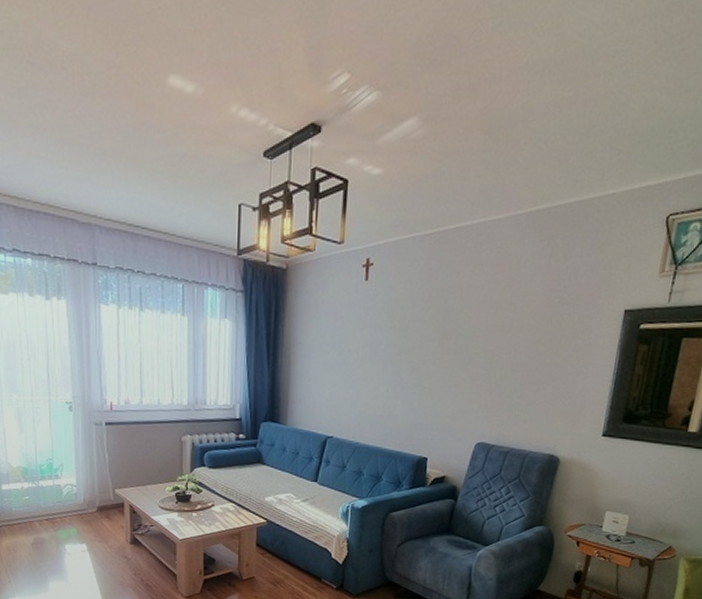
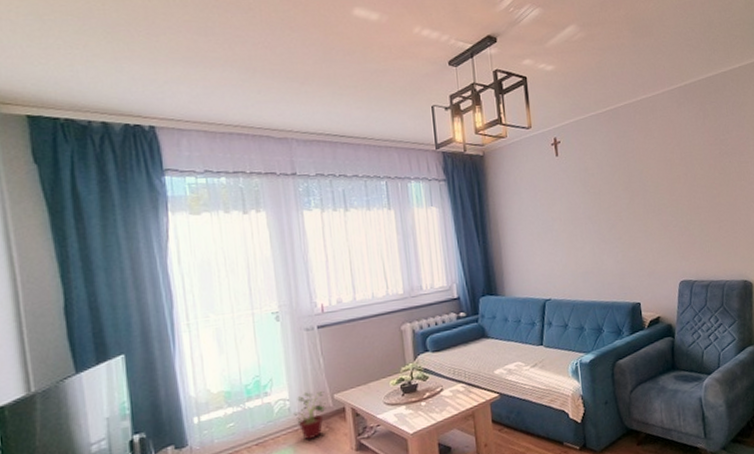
potted plant: none [79,482,107,525] -> present [293,391,326,439]

